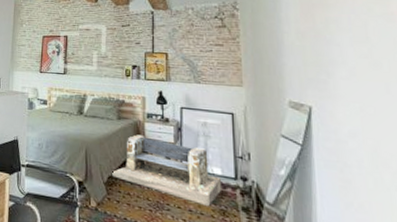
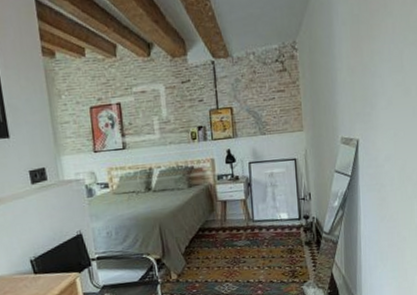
bench: present [112,135,221,207] -> none [189,197,288,250]

